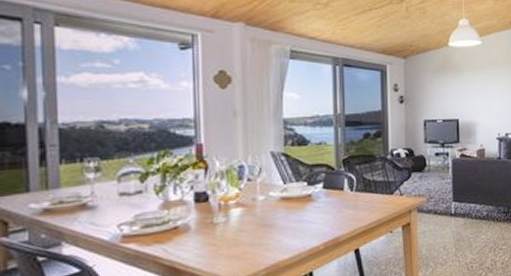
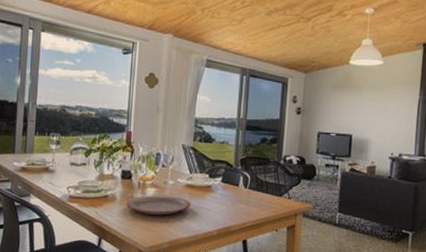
plate: none [205,213,289,241] -> present [126,194,191,215]

